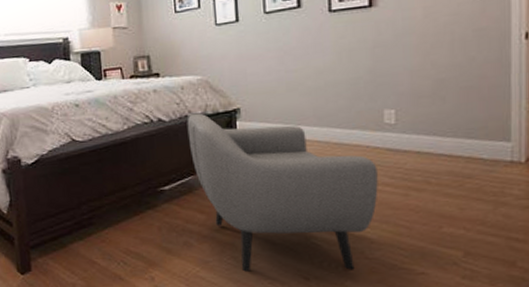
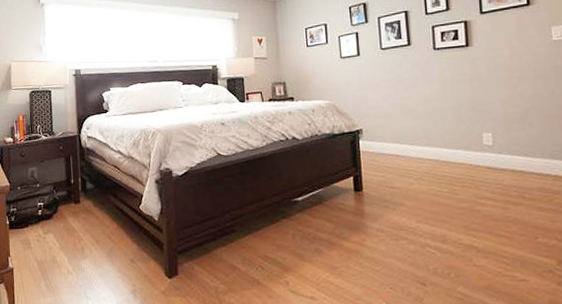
armchair: present [186,113,378,272] -> none [317,133,482,277]

